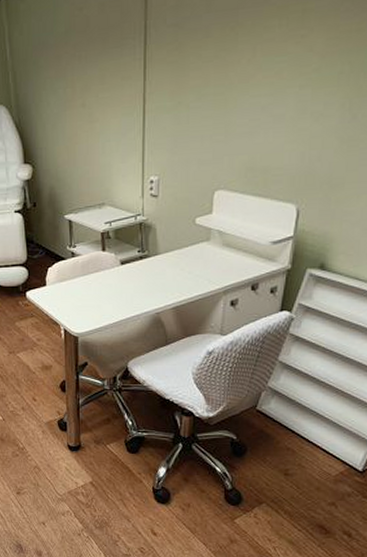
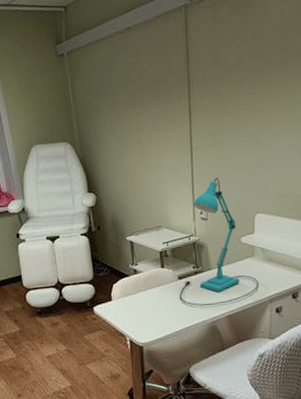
desk lamp: none [121,146,213,295] -> present [180,177,259,306]

